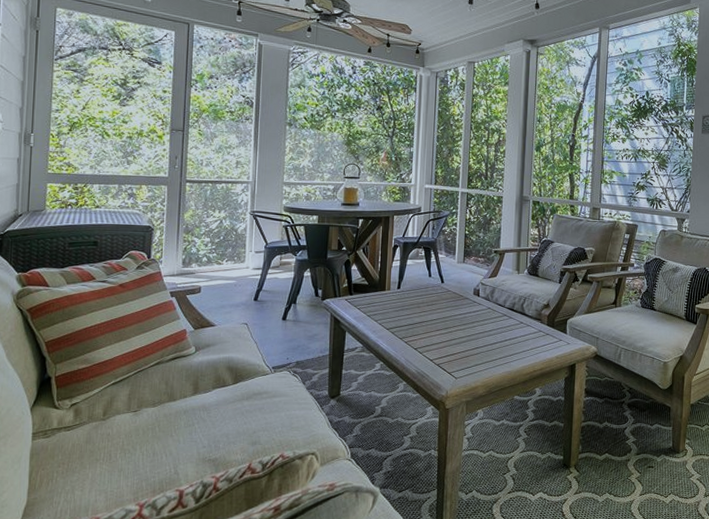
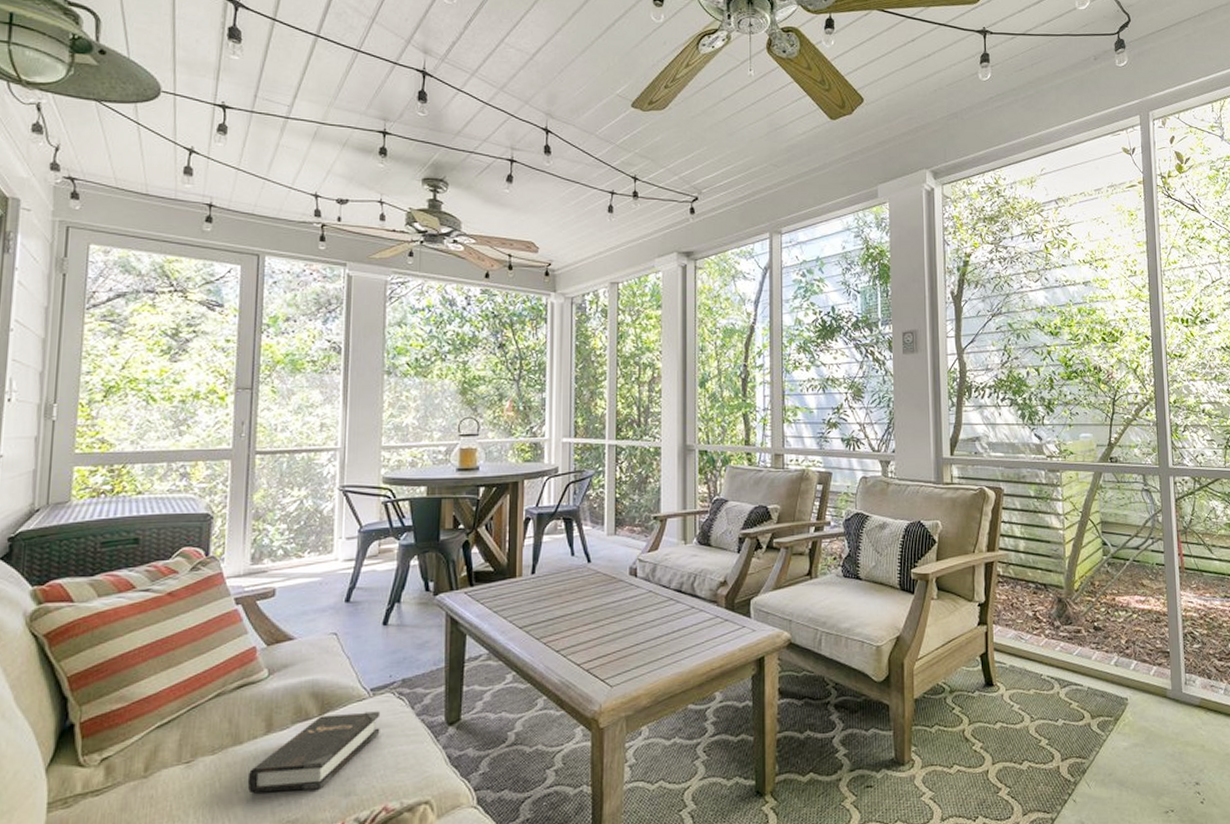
hardback book: none [179,384,280,438] -> present [247,711,381,794]

